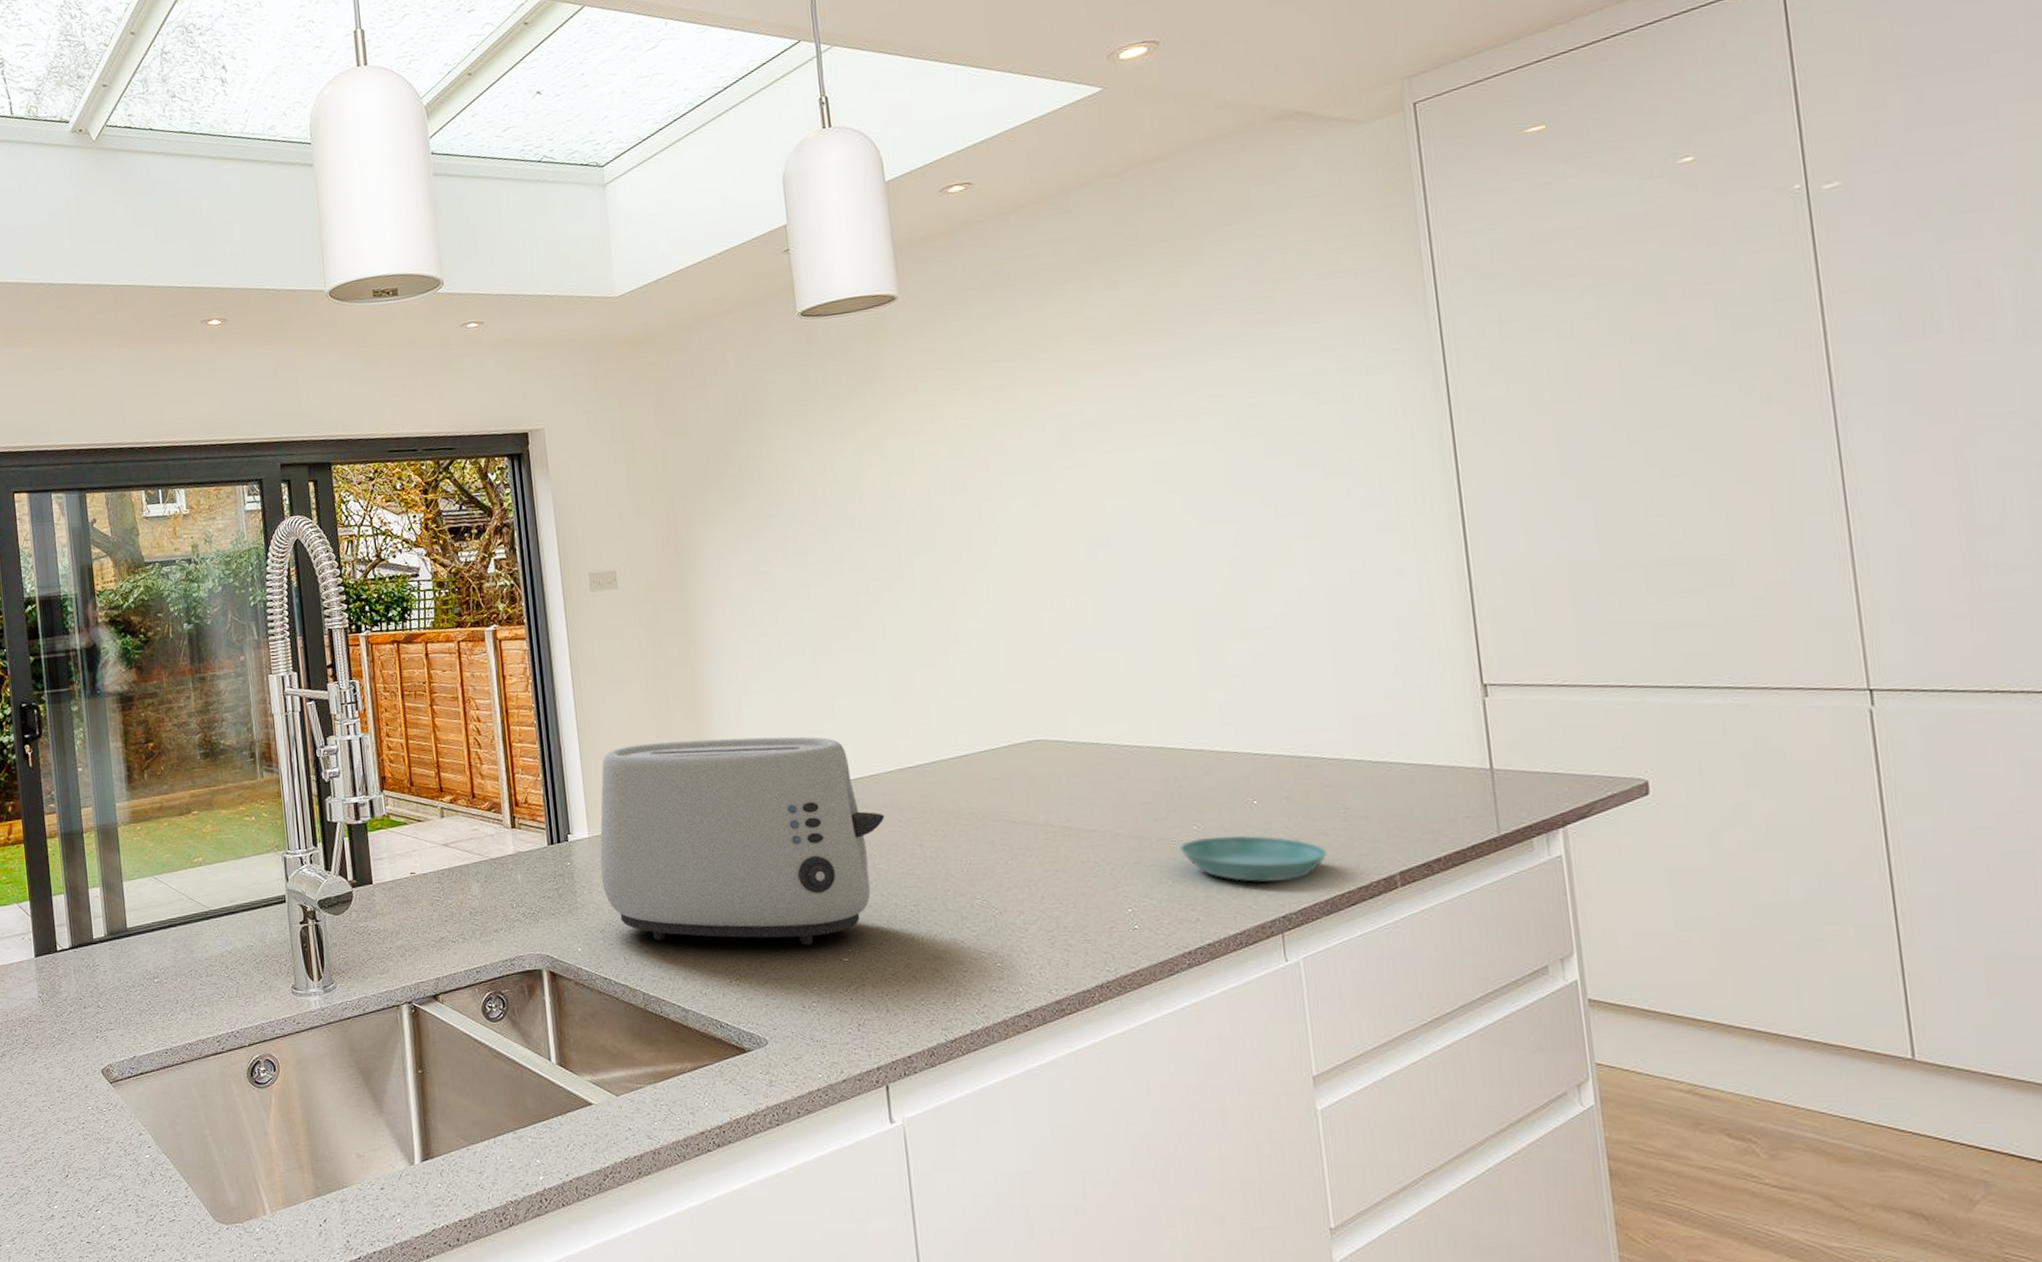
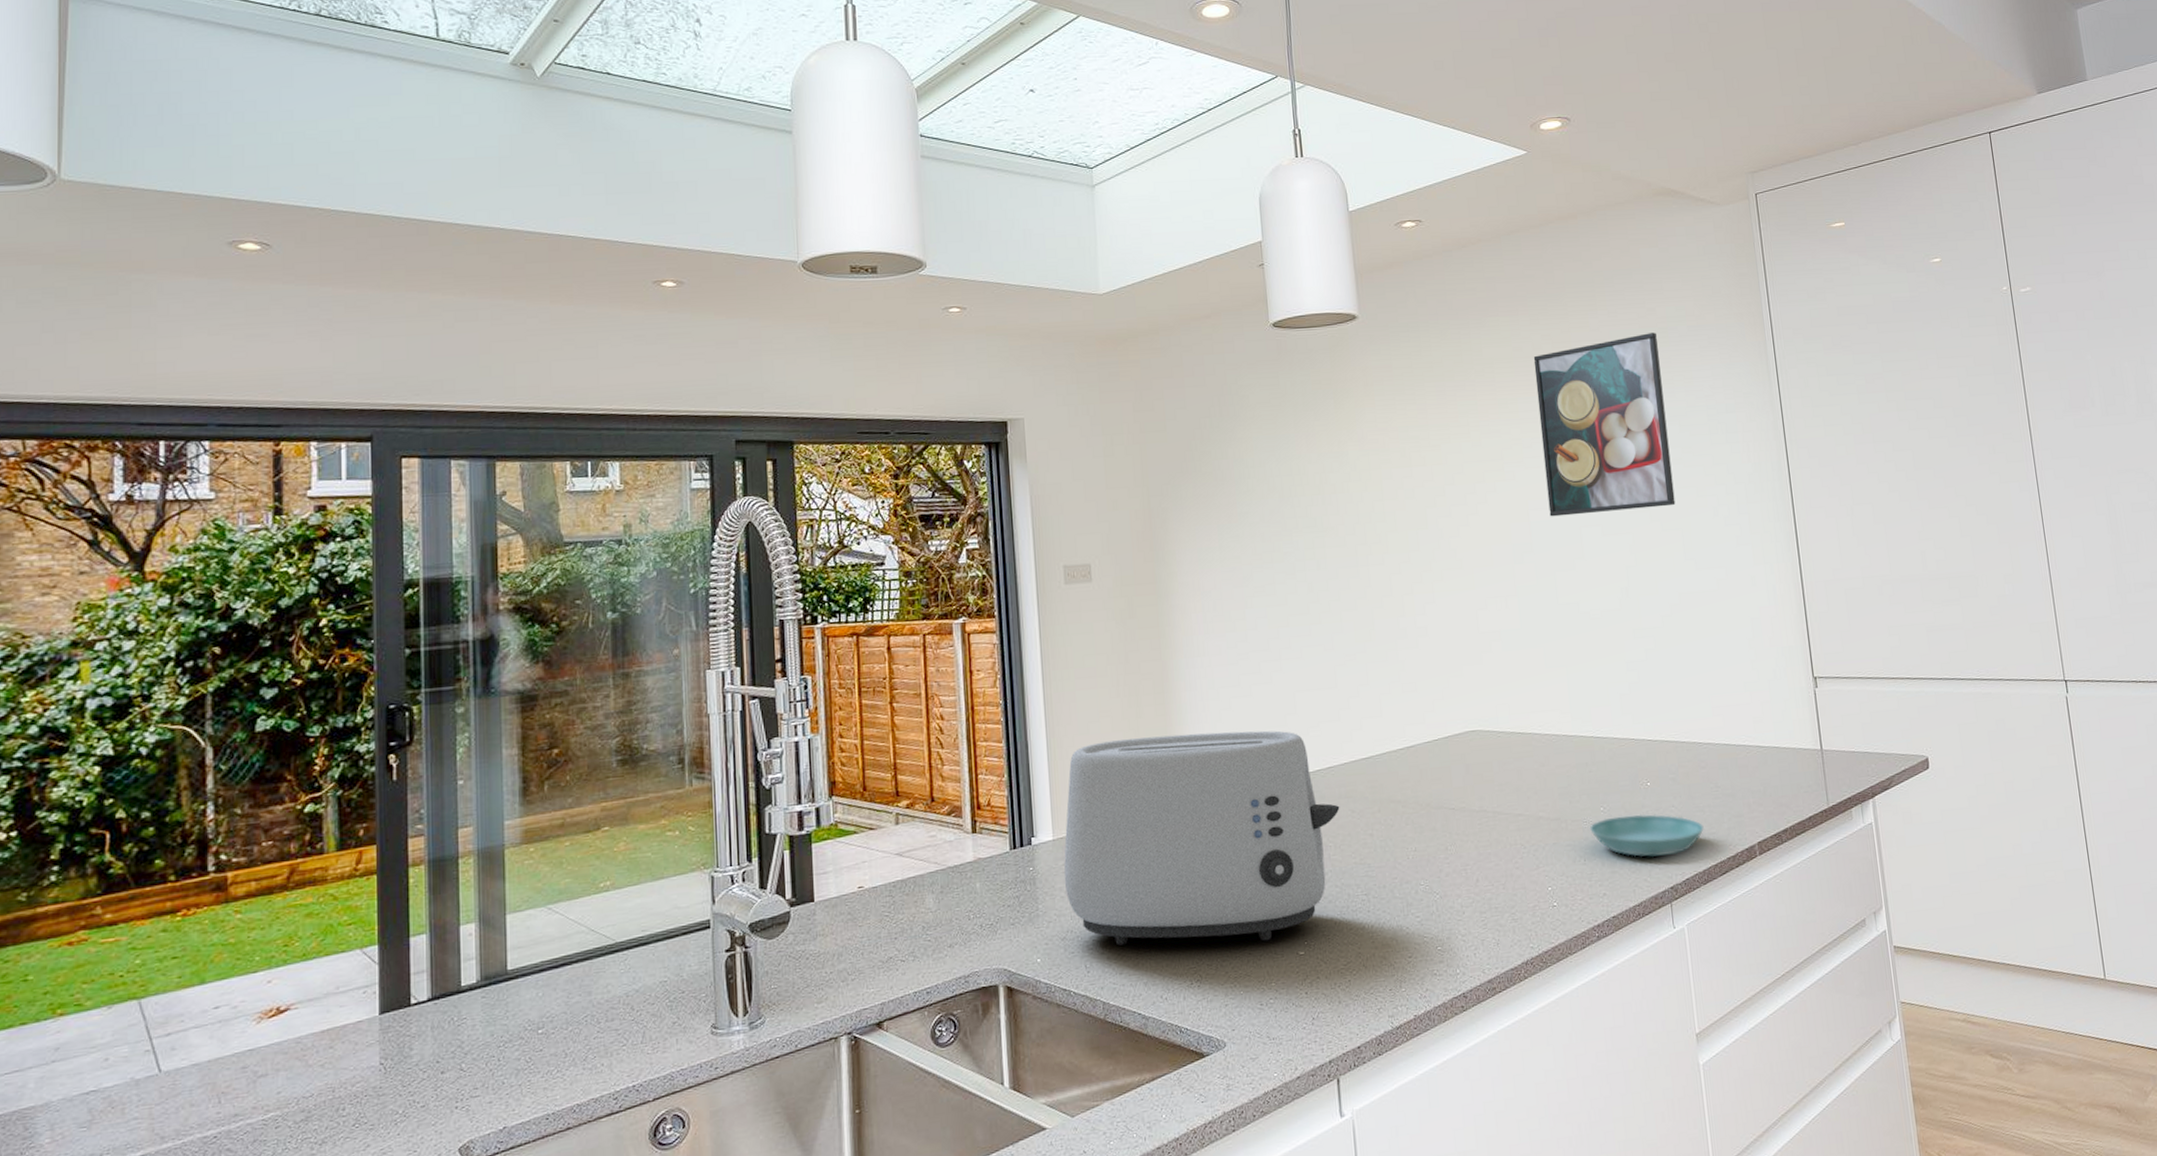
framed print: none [1110,286,1295,507] -> present [1533,332,1676,517]

